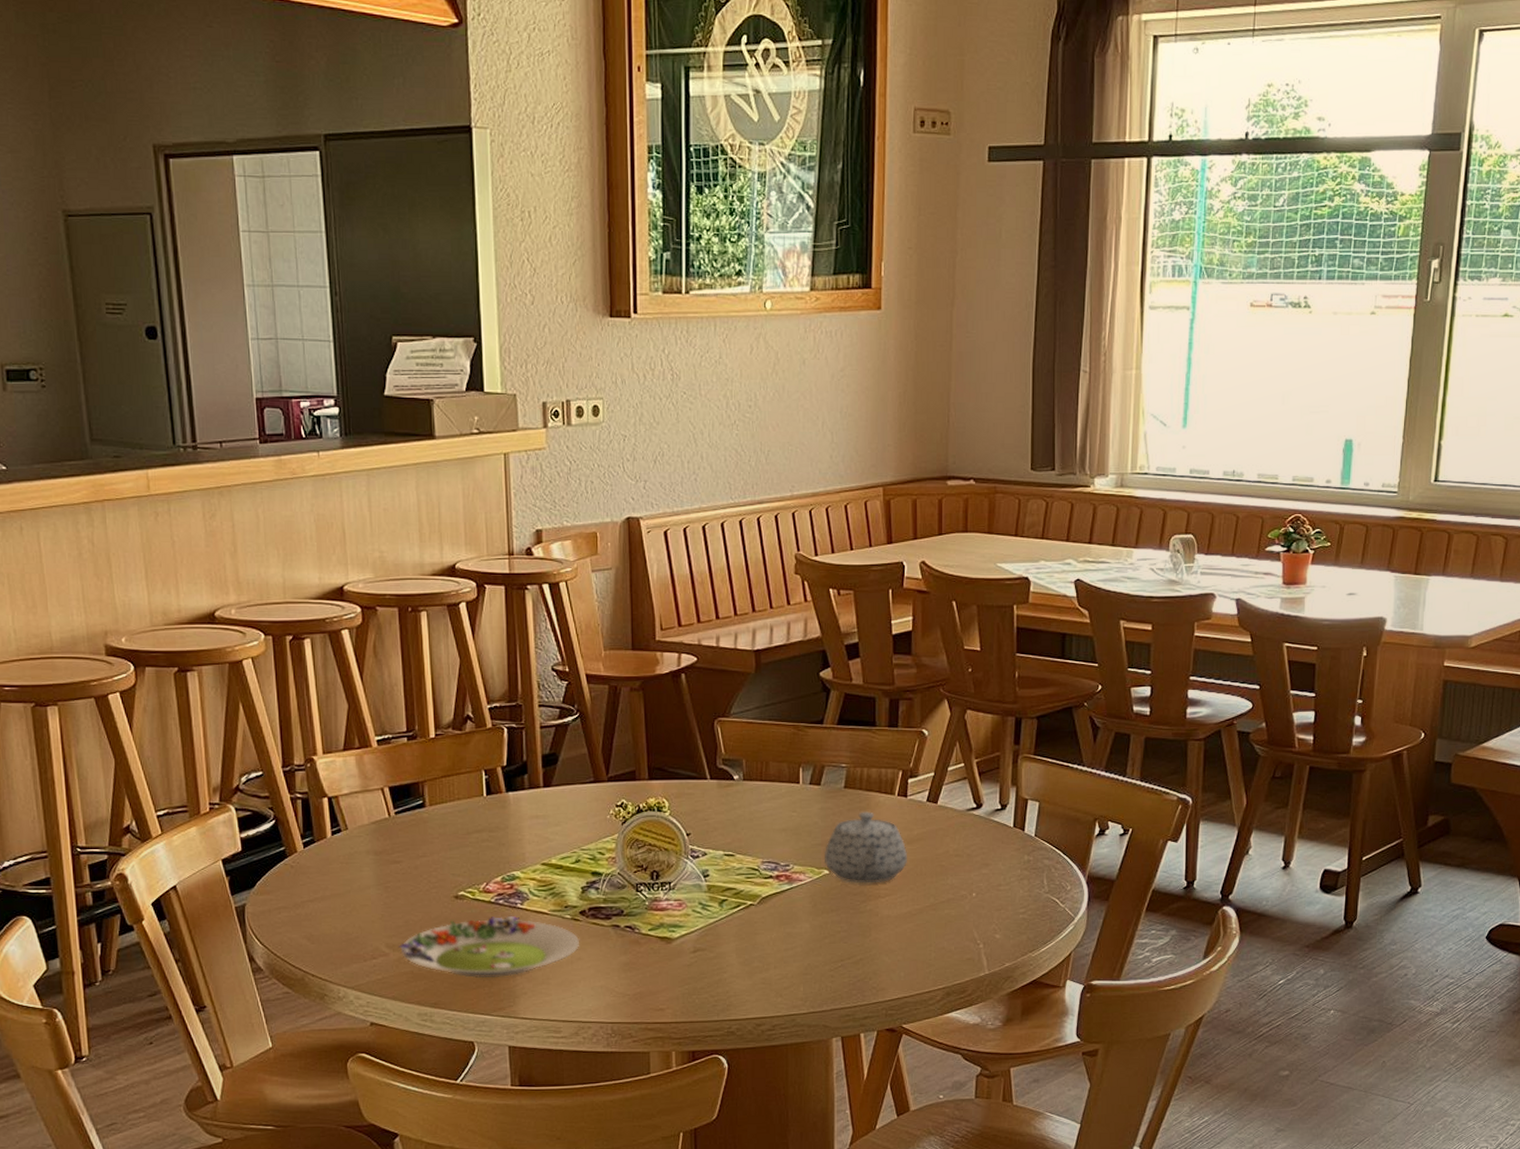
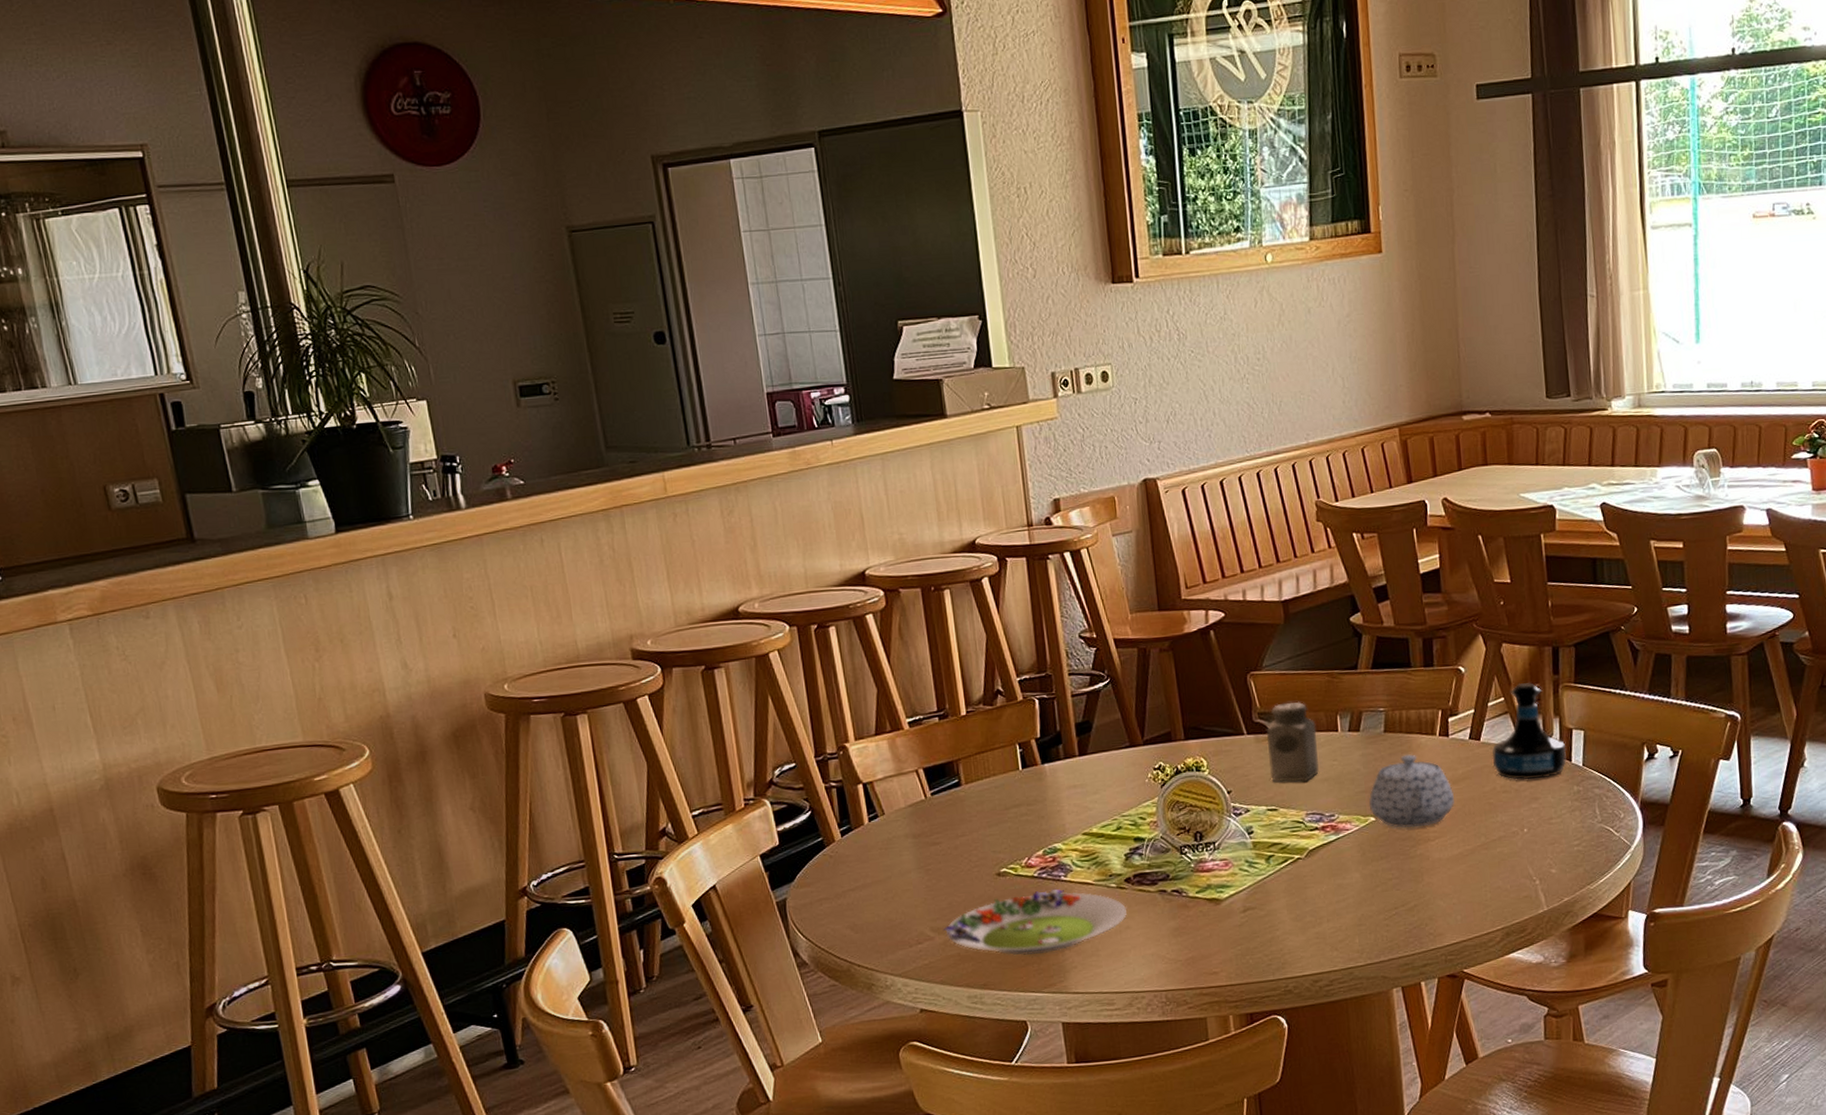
salt shaker: none [729,751,778,831] -> present [1266,701,1319,783]
tequila bottle: none [947,751,1021,846] -> present [1492,682,1567,780]

